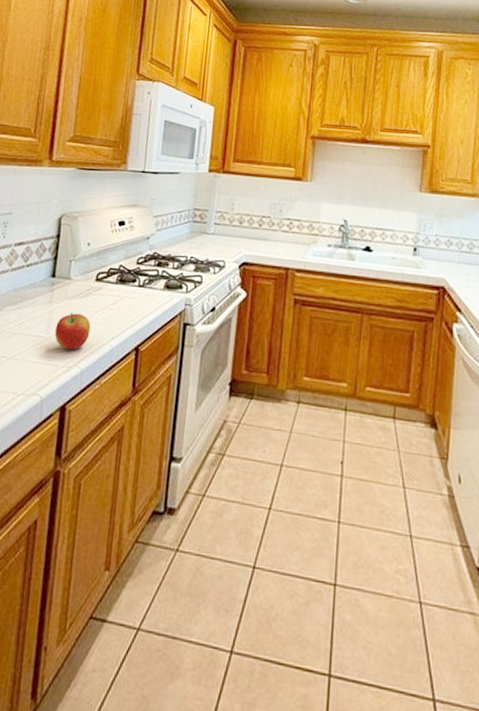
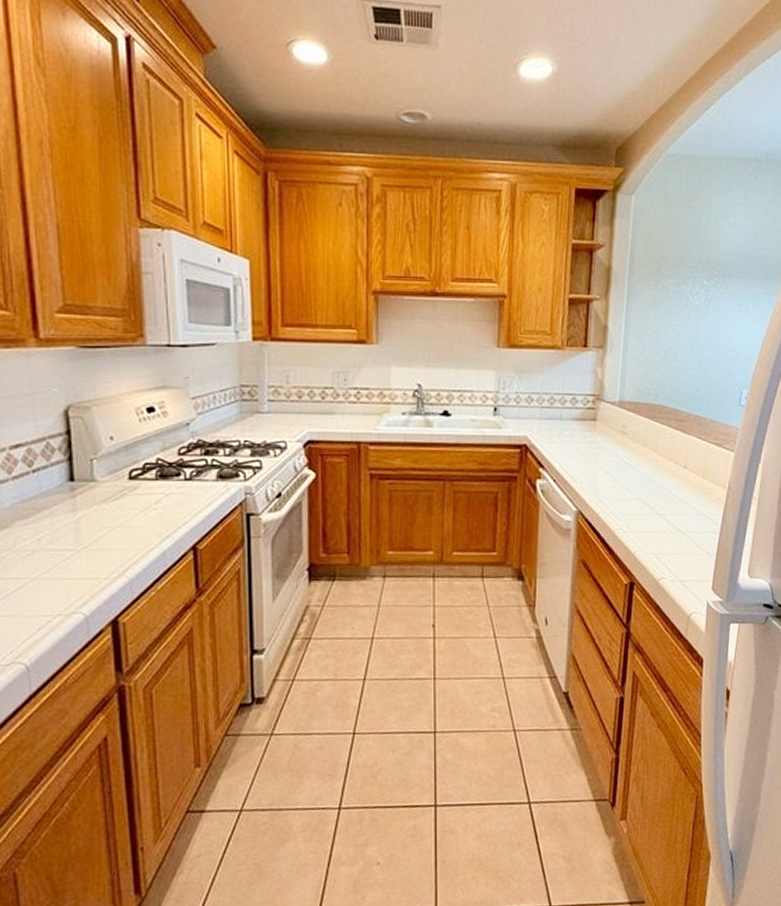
apple: present [54,313,91,350] -> none [87,518,133,560]

